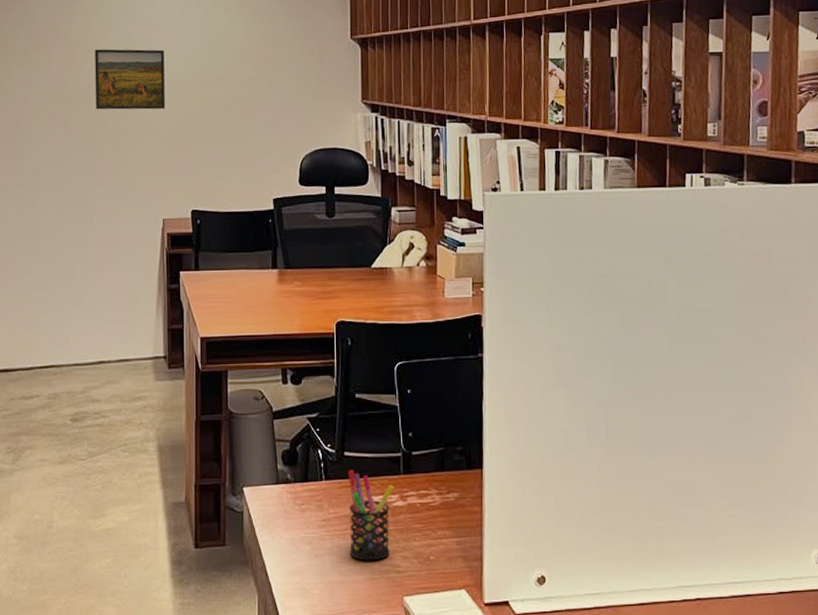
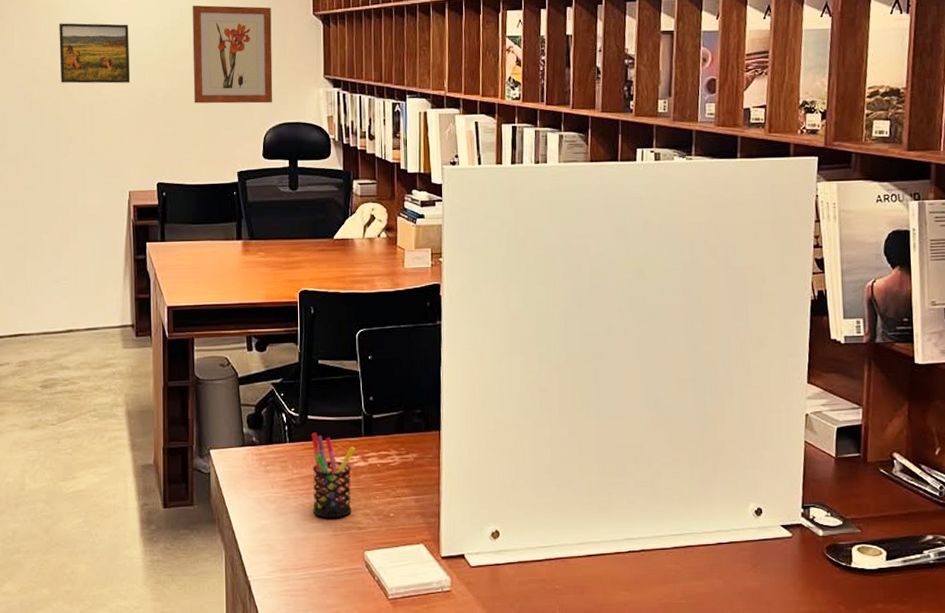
wall art: none [228,30,310,130] -> present [192,5,273,104]

